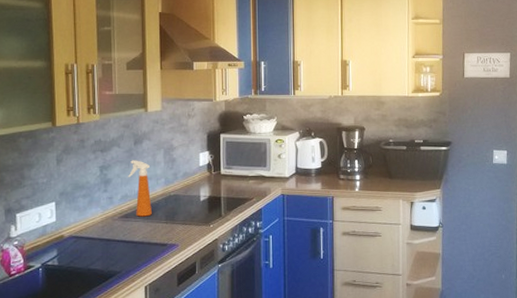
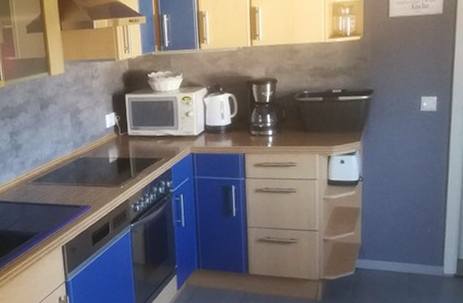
spray bottle: present [128,160,152,217] -> none [37,125,63,180]

